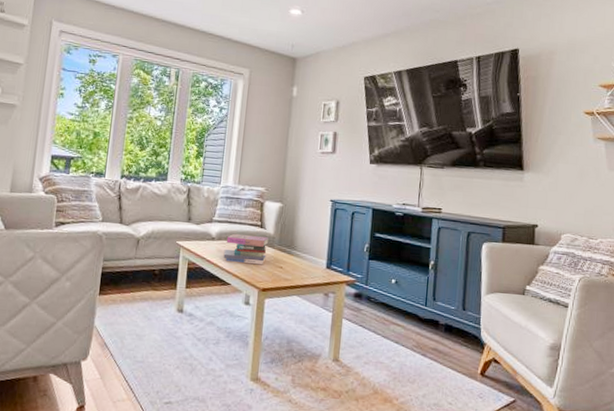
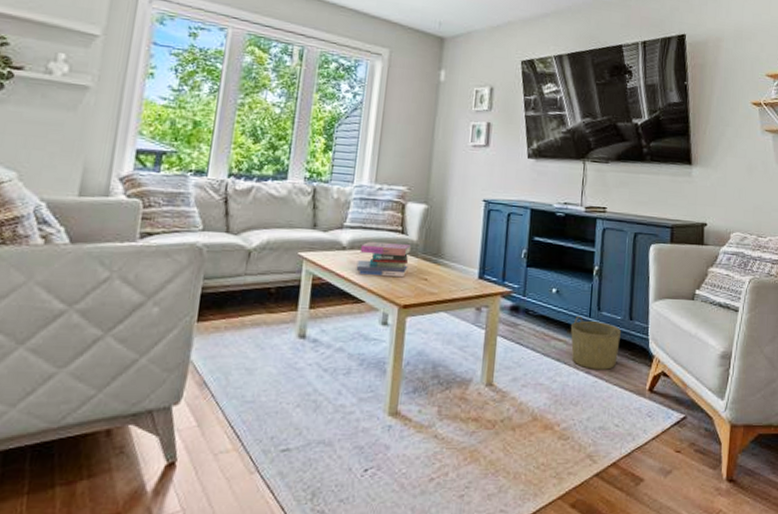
basket: none [408,304,455,354] -> present [570,315,622,370]

